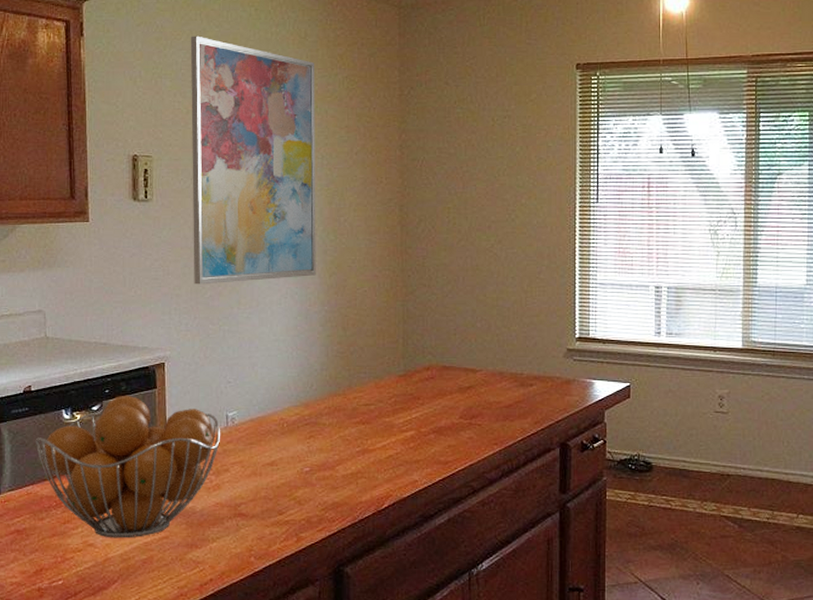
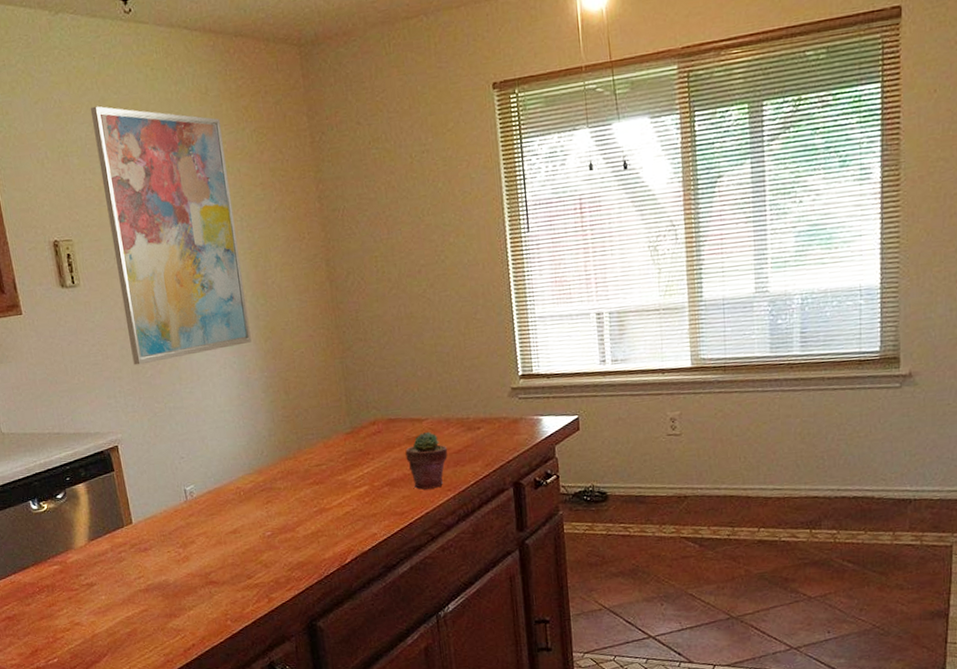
fruit basket: present [35,395,220,539] -> none [9,480,182,616]
potted succulent: none [456,382,499,441] -> present [405,431,448,490]

